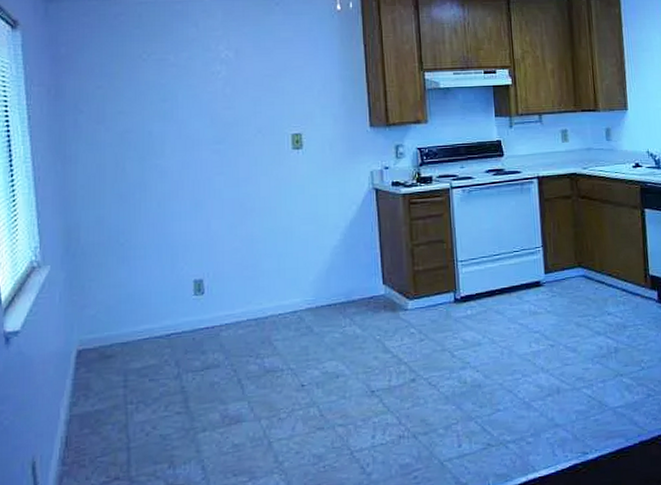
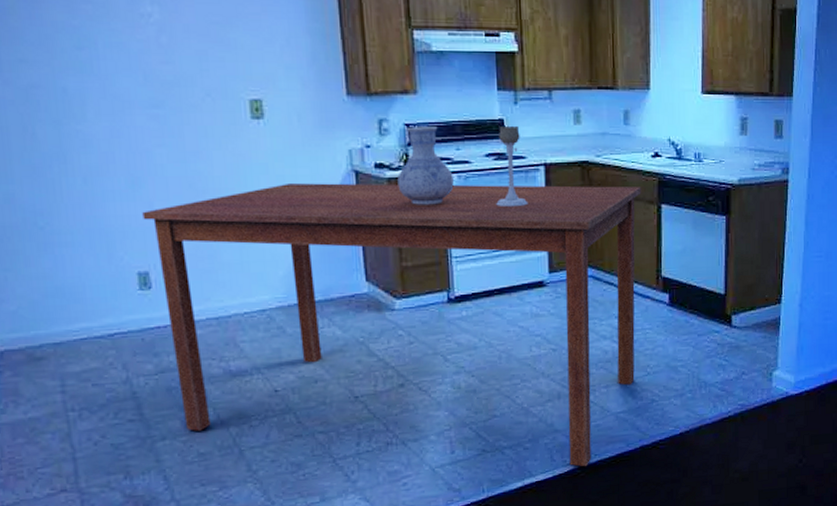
dining table: none [201,194,630,463] -> present [142,183,642,467]
vase: none [411,149,459,216] -> present [397,127,454,205]
candle holder: none [496,145,524,216] -> present [496,125,528,208]

